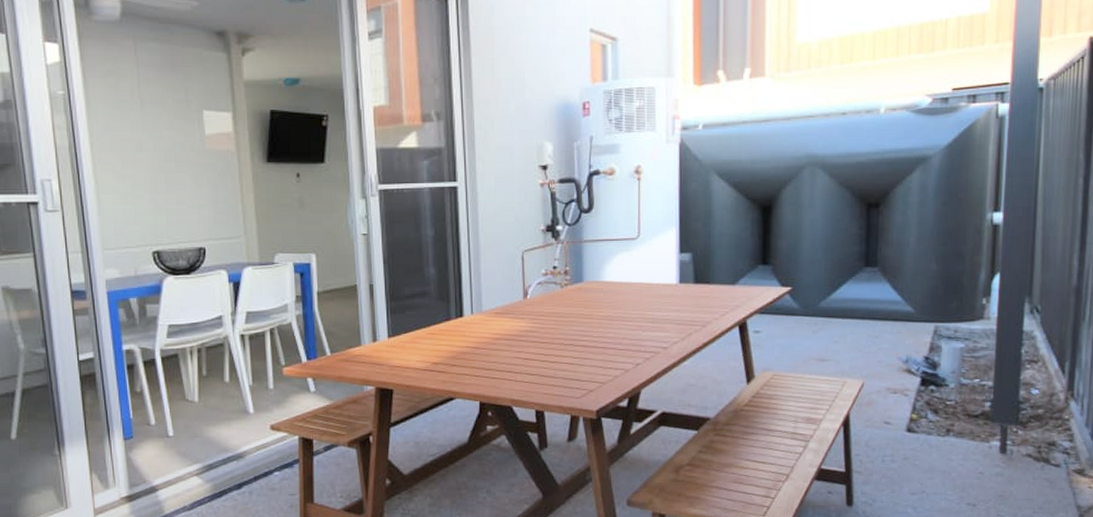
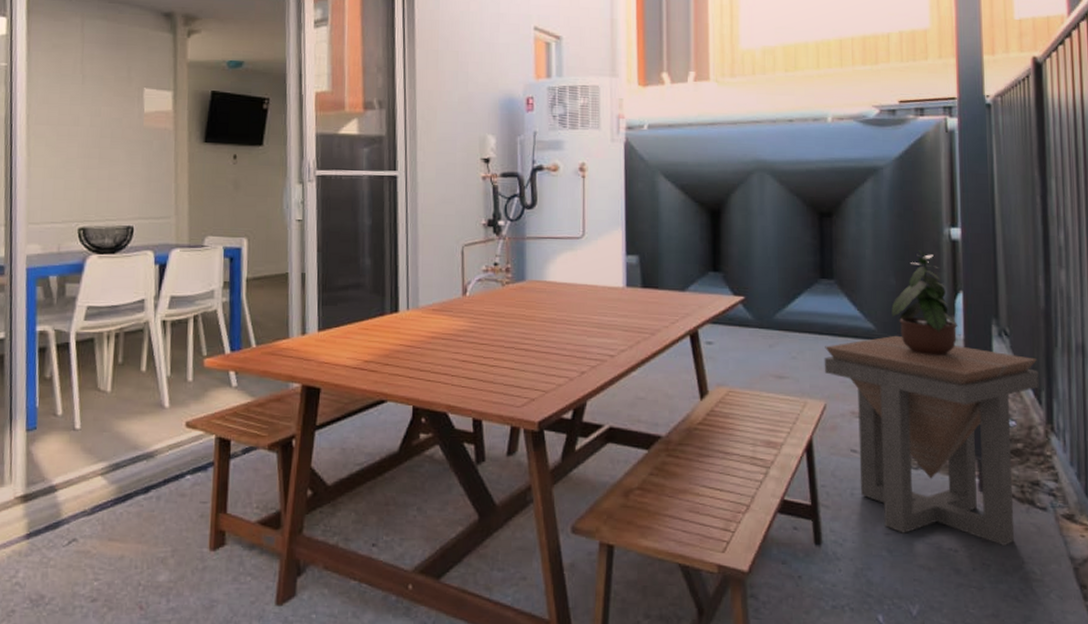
side table: none [863,316,1065,499] -> present [824,335,1039,545]
potted plant: none [930,235,993,334] -> present [891,250,959,356]

